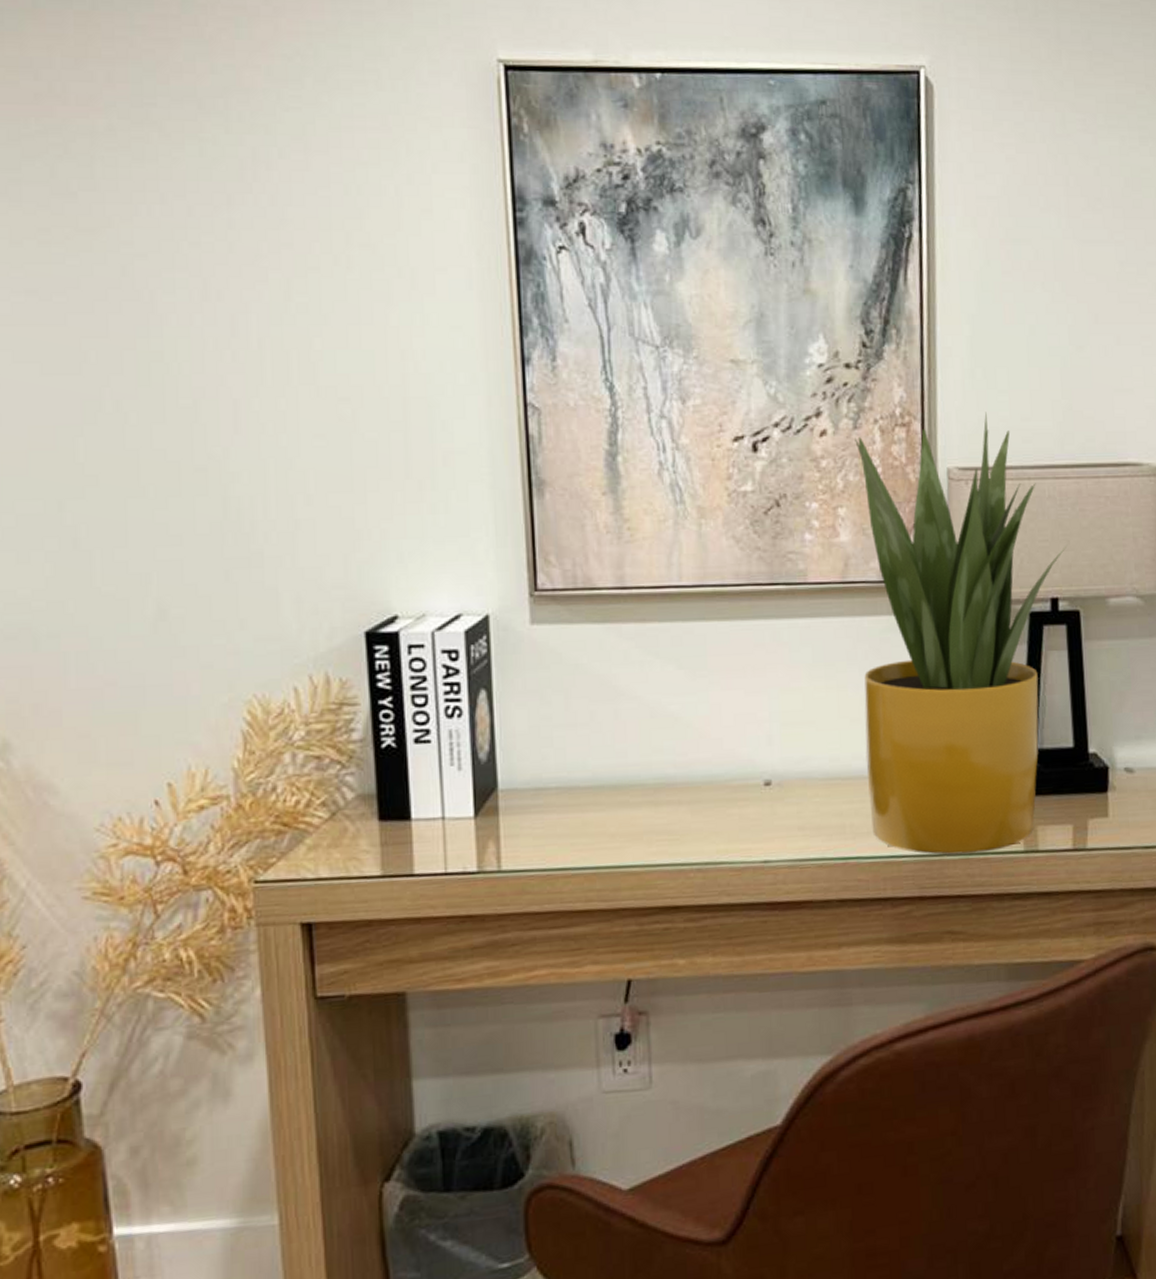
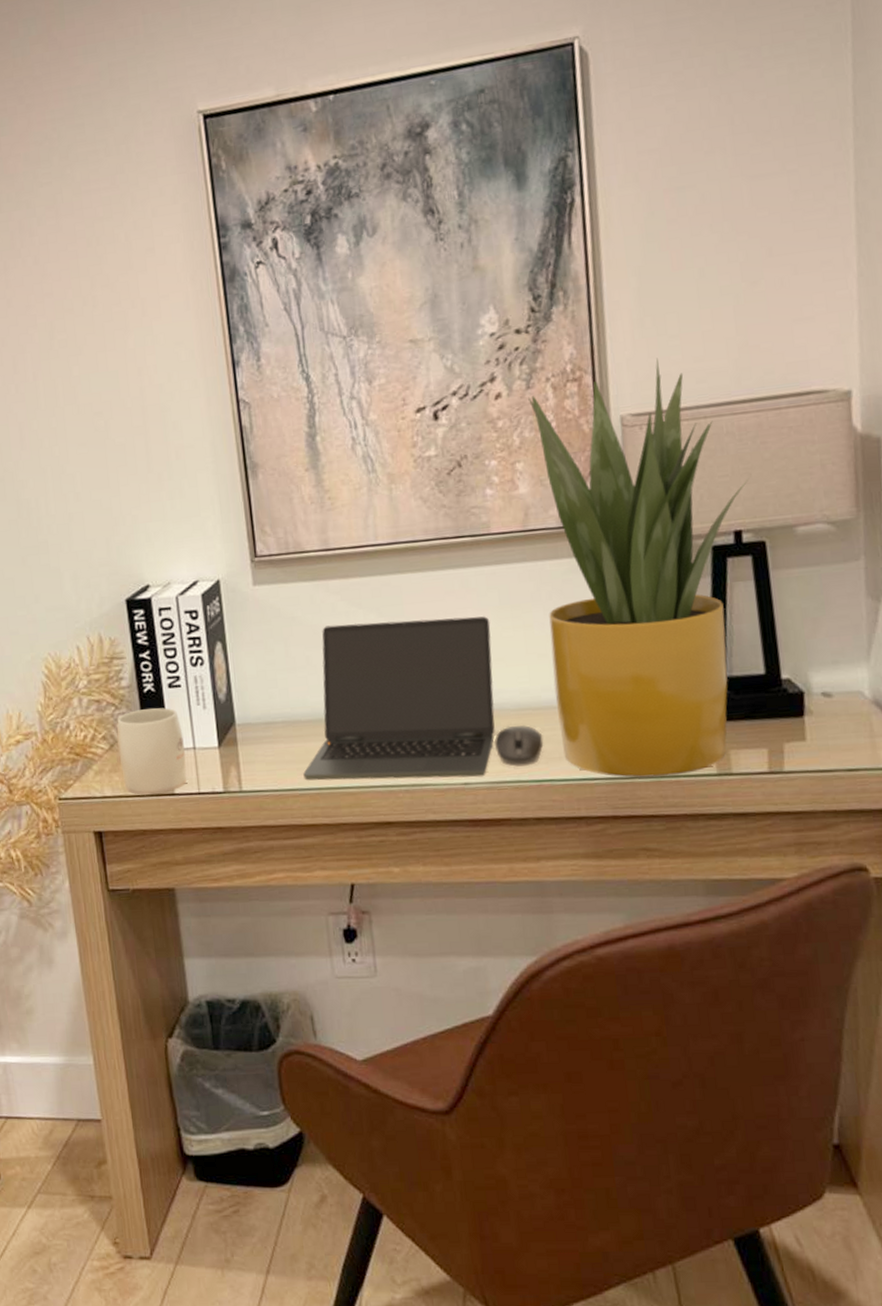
mug: none [341,767,431,877] -> present [117,707,187,795]
laptop: none [578,673,802,859] -> present [303,616,495,781]
computer mouse: none [799,795,852,843] -> present [494,724,544,767]

